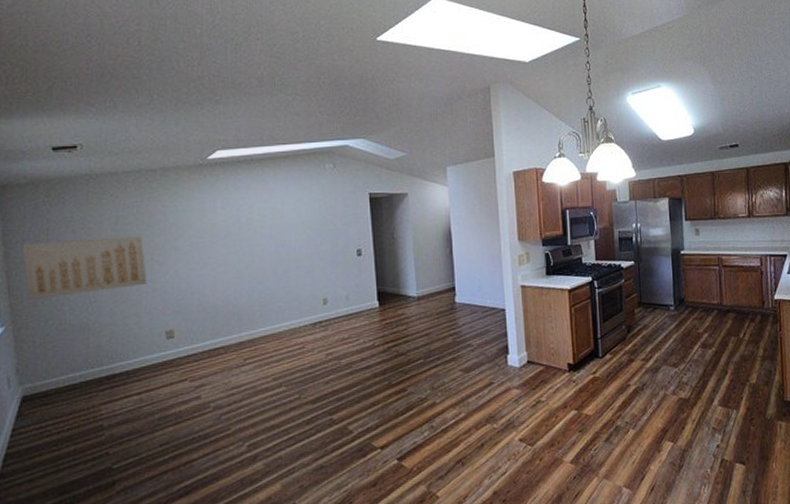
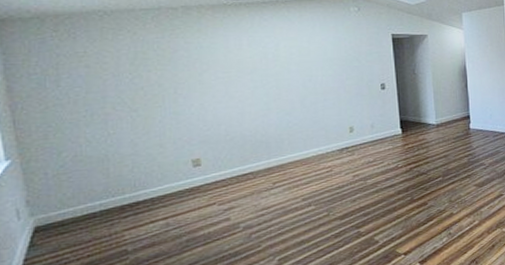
wall art: present [22,236,147,300] -> none [28,71,171,133]

